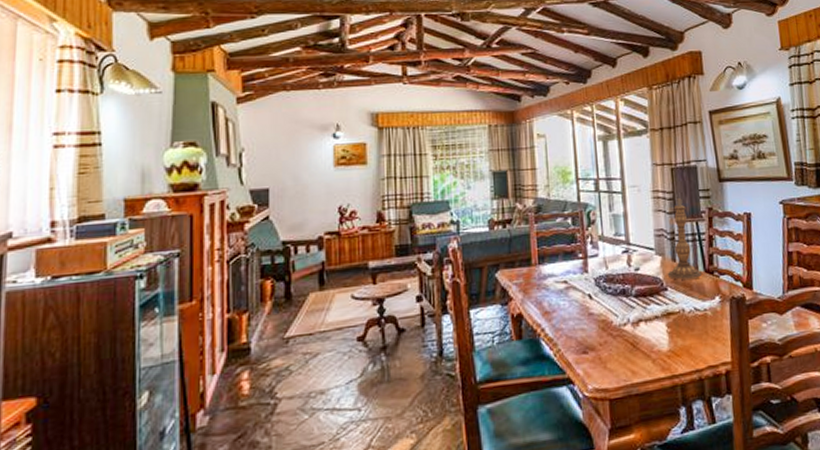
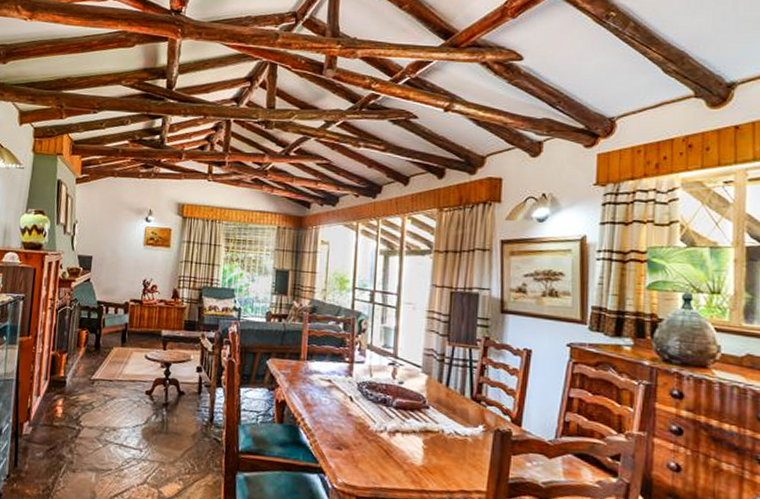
candlestick: present [667,197,702,280] -> none [431,321,468,404]

